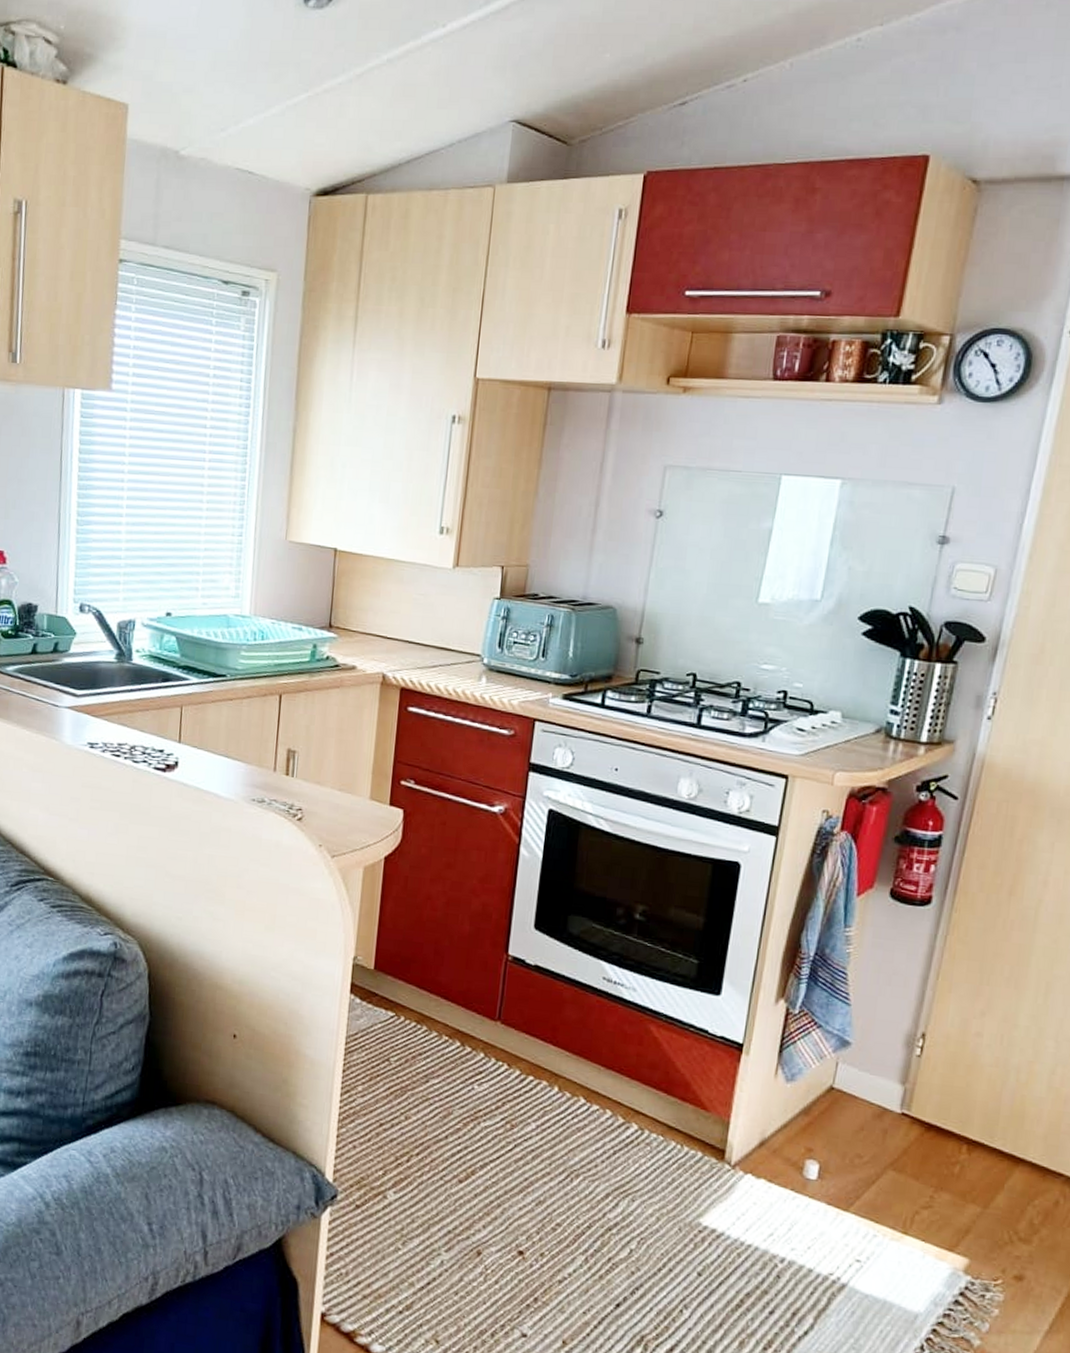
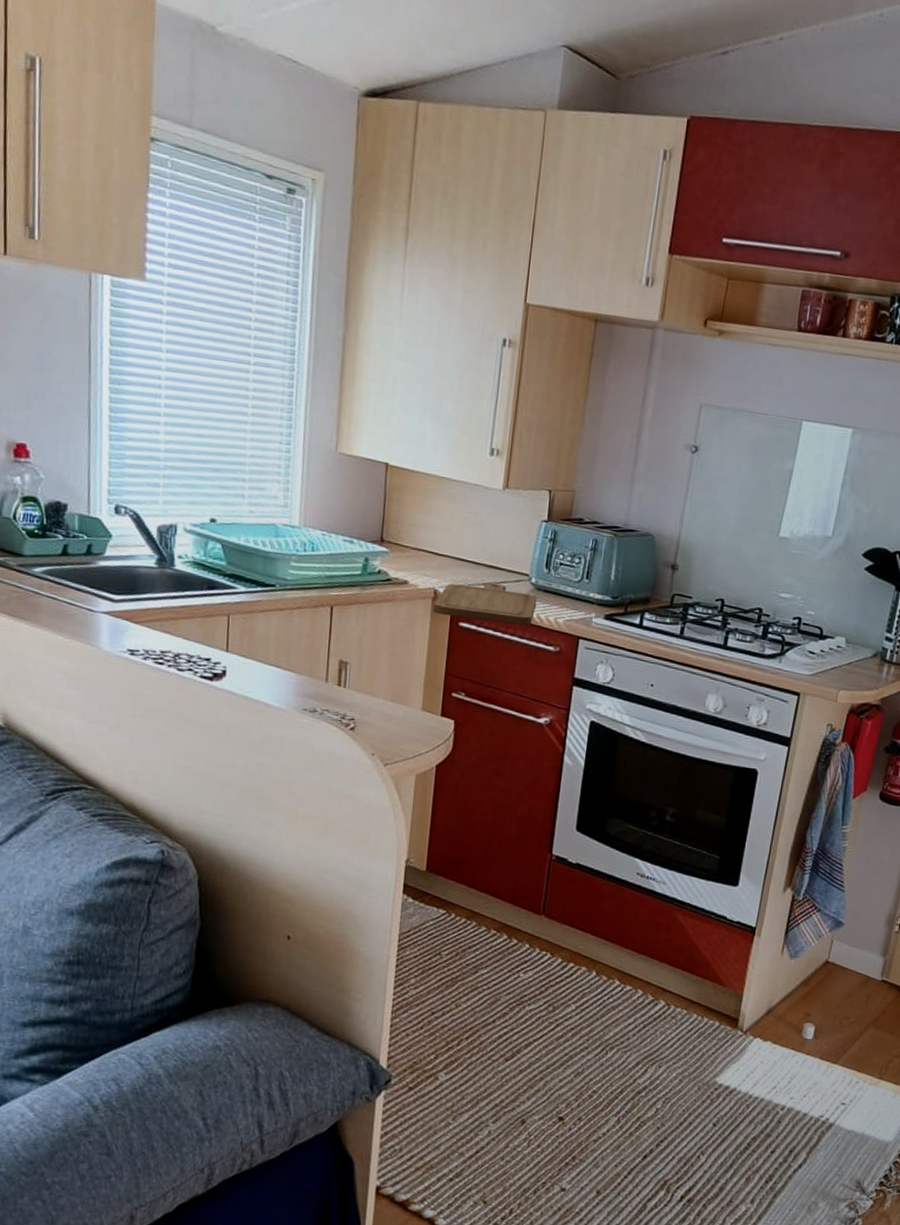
chopping board: none [380,665,490,709] -> present [432,582,538,626]

